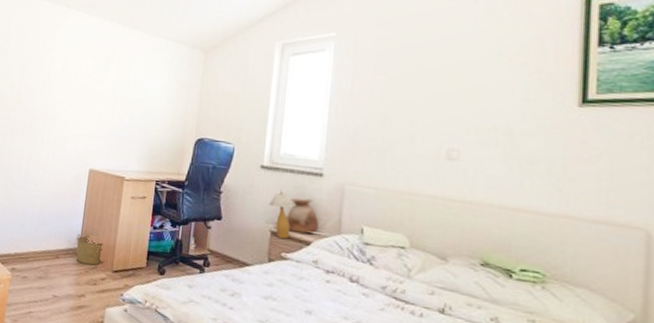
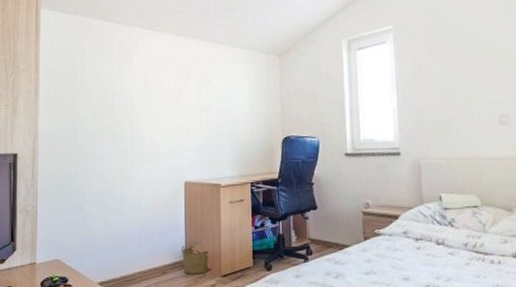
table lamp: present [268,189,296,239] -> none [357,173,381,218]
vase: present [287,197,319,234] -> none [375,177,403,210]

